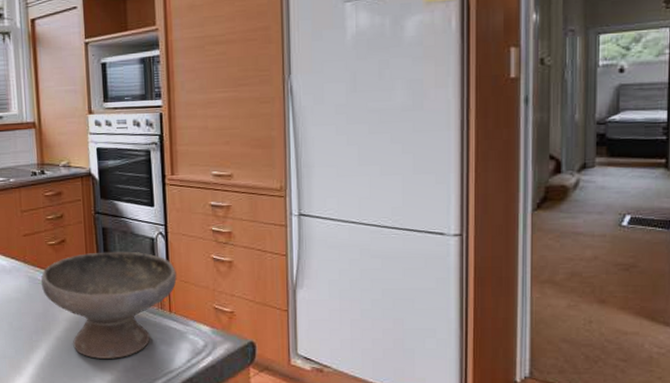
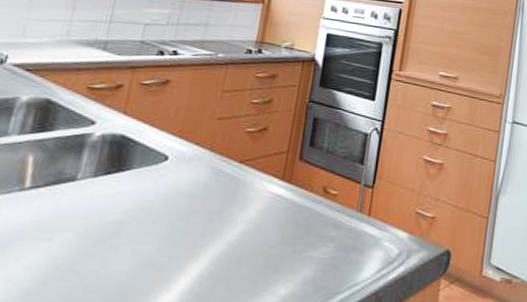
bowl: present [40,251,178,359] -> none [224,144,385,269]

